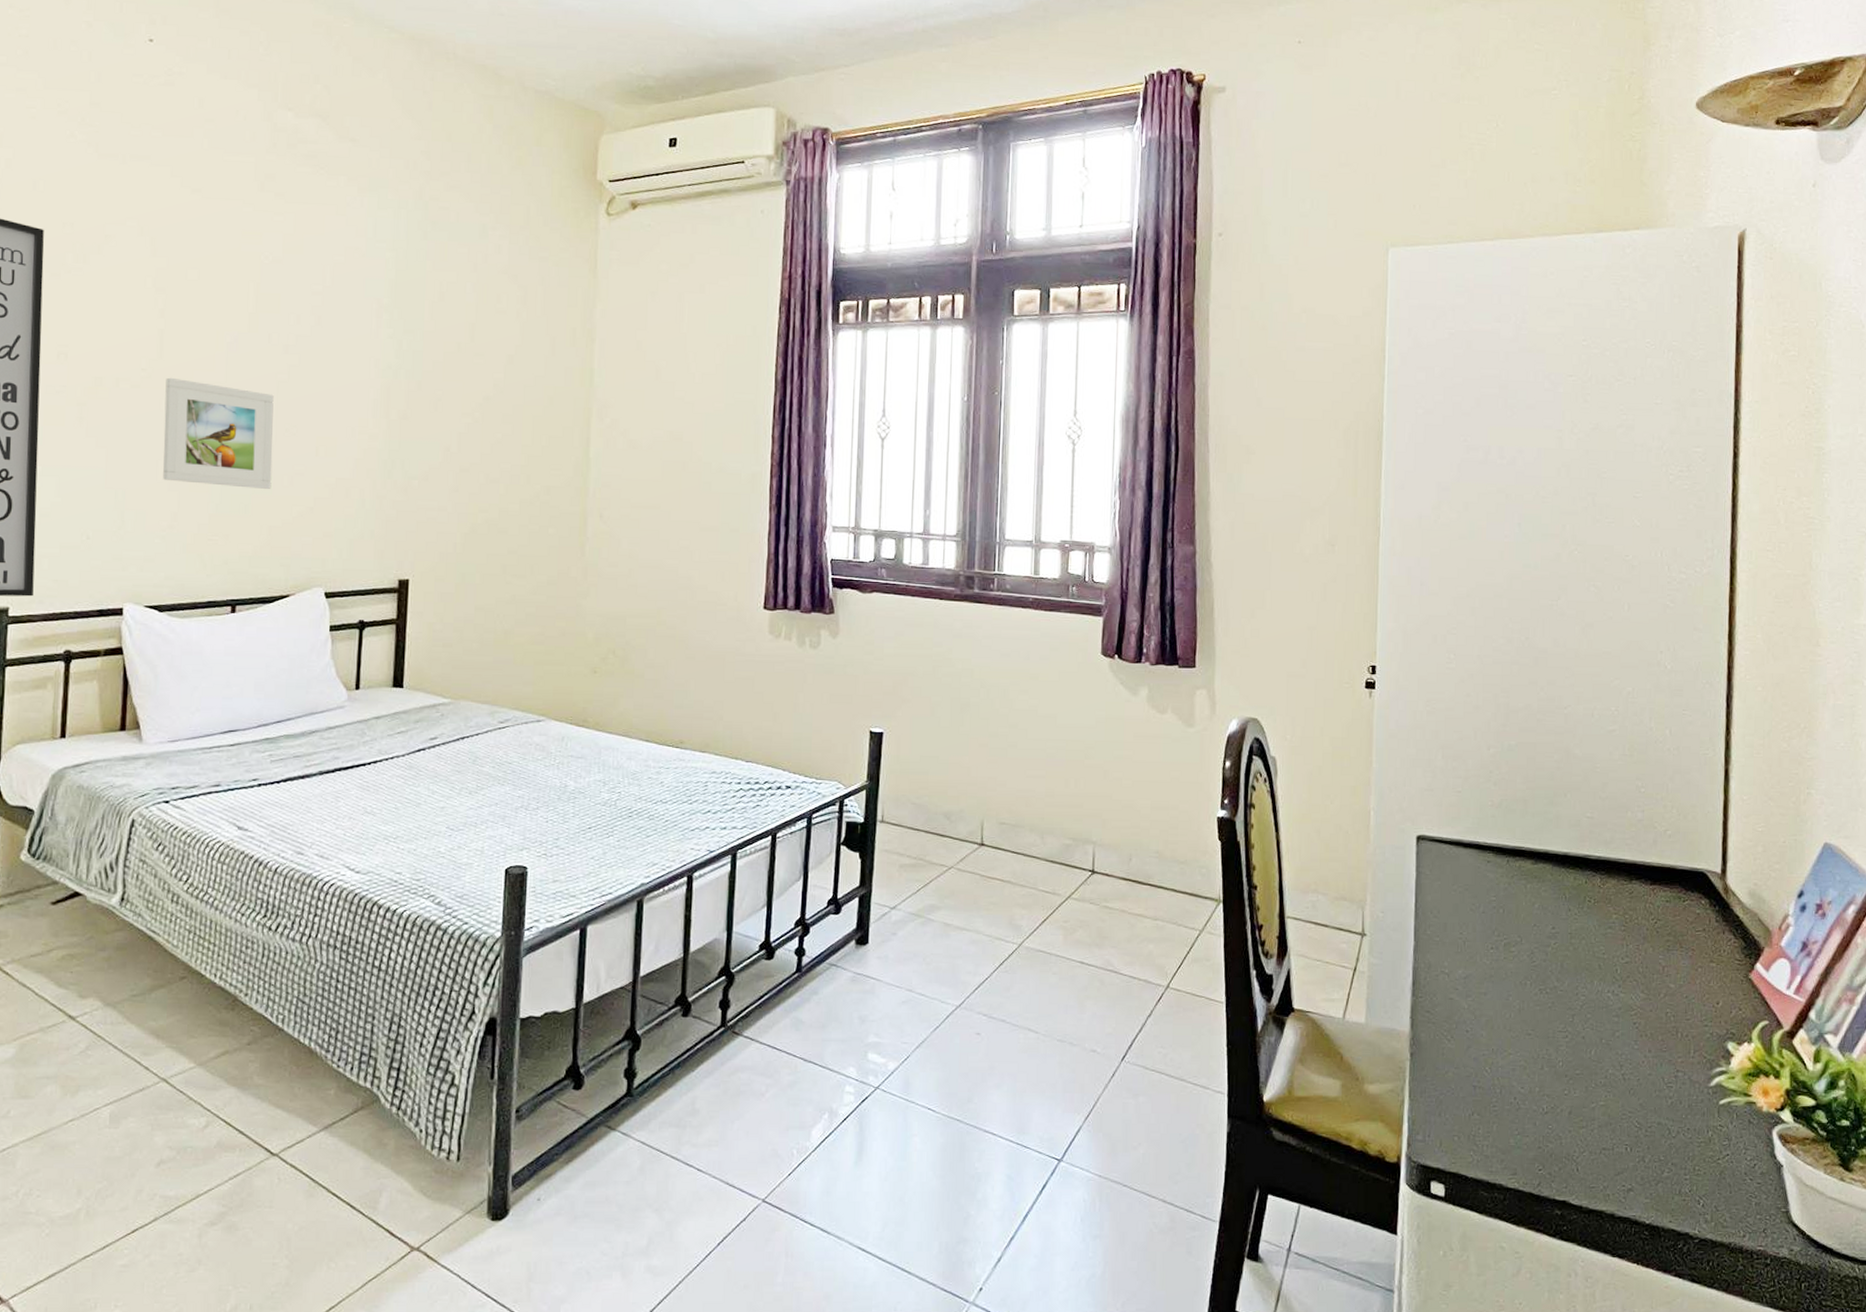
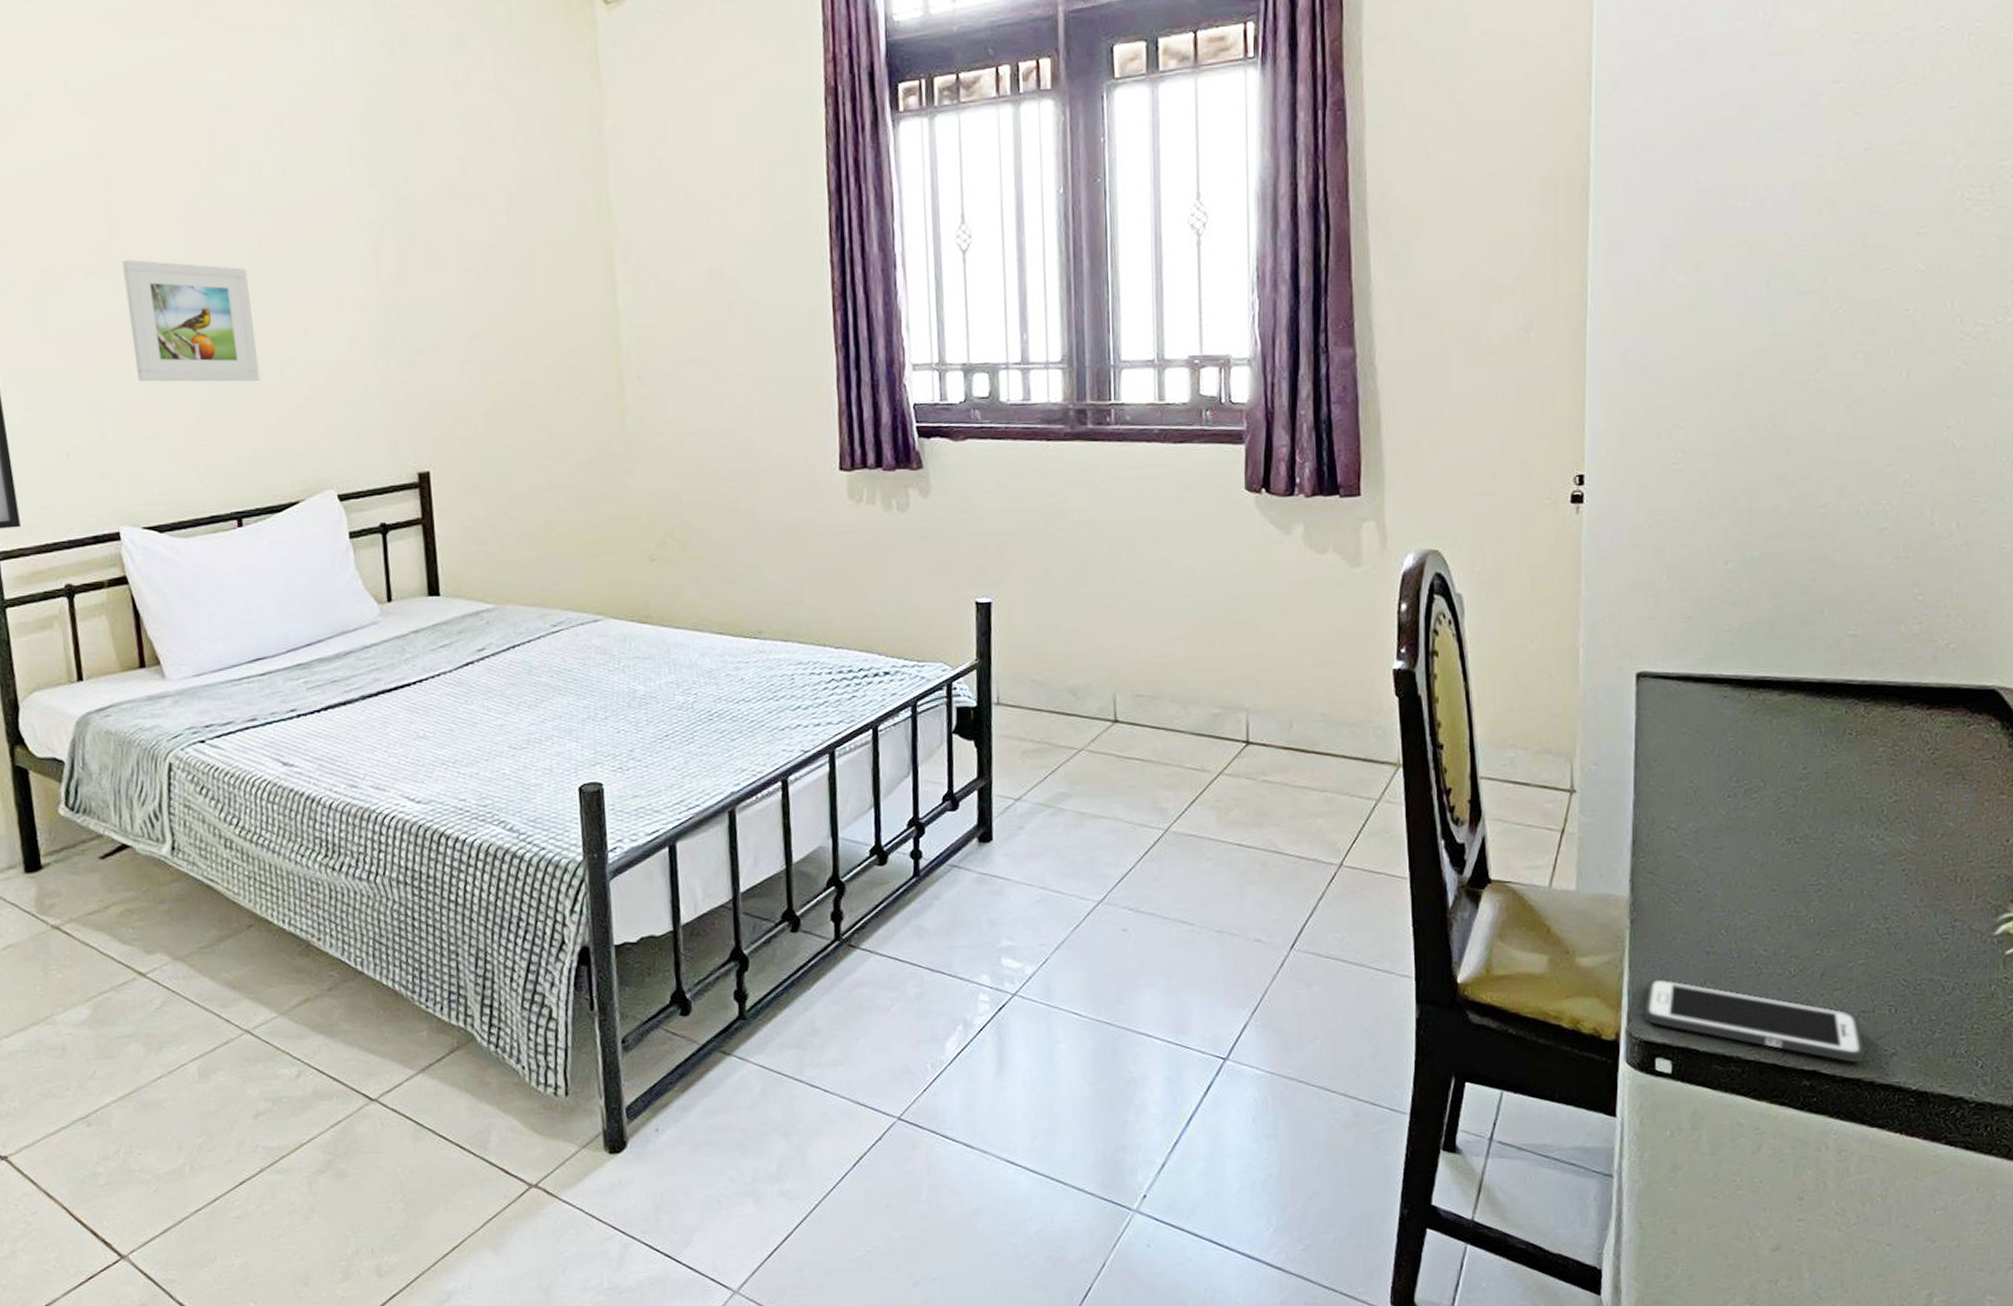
cell phone: none [1421,1108,1606,1196] -> present [1644,979,1865,1063]

